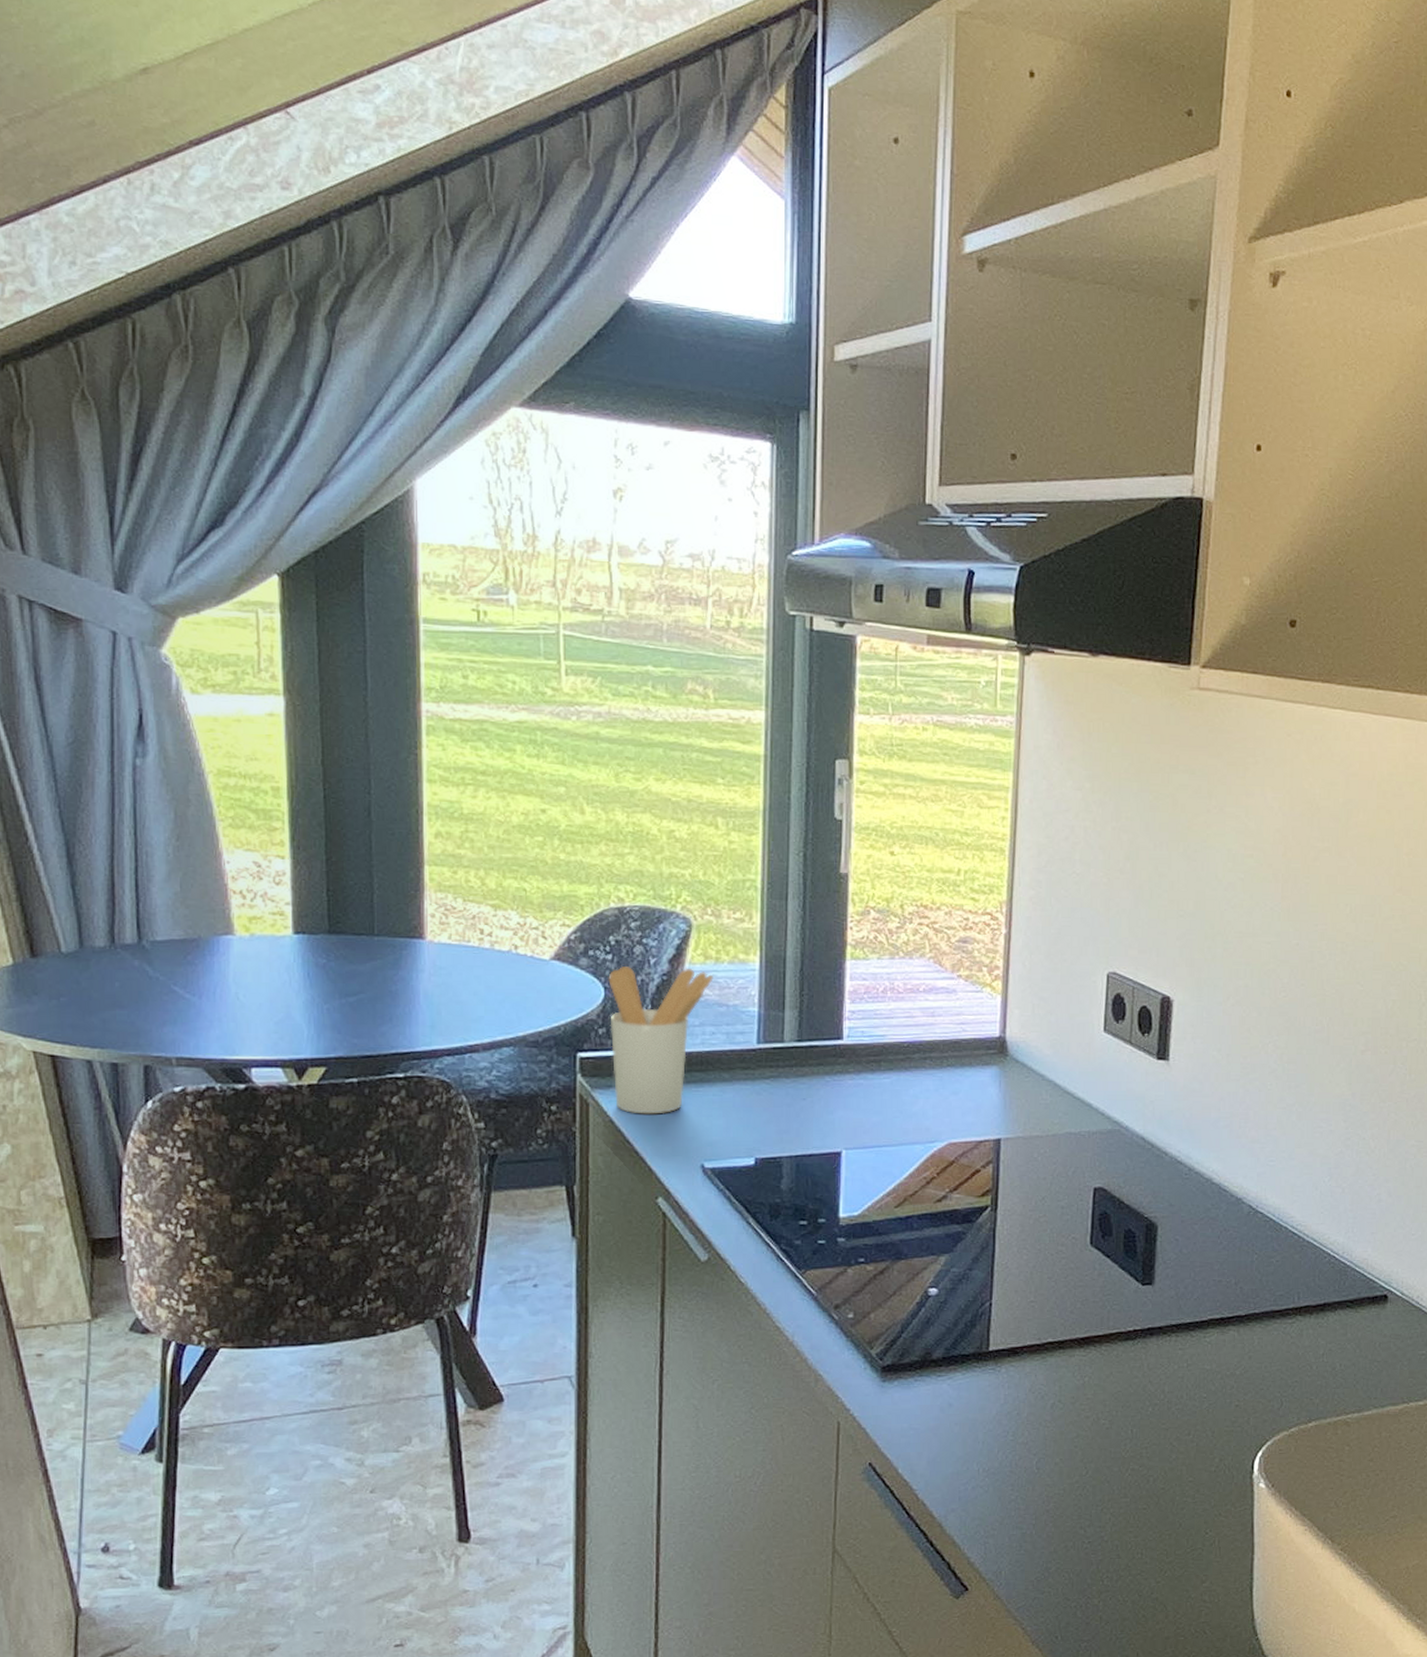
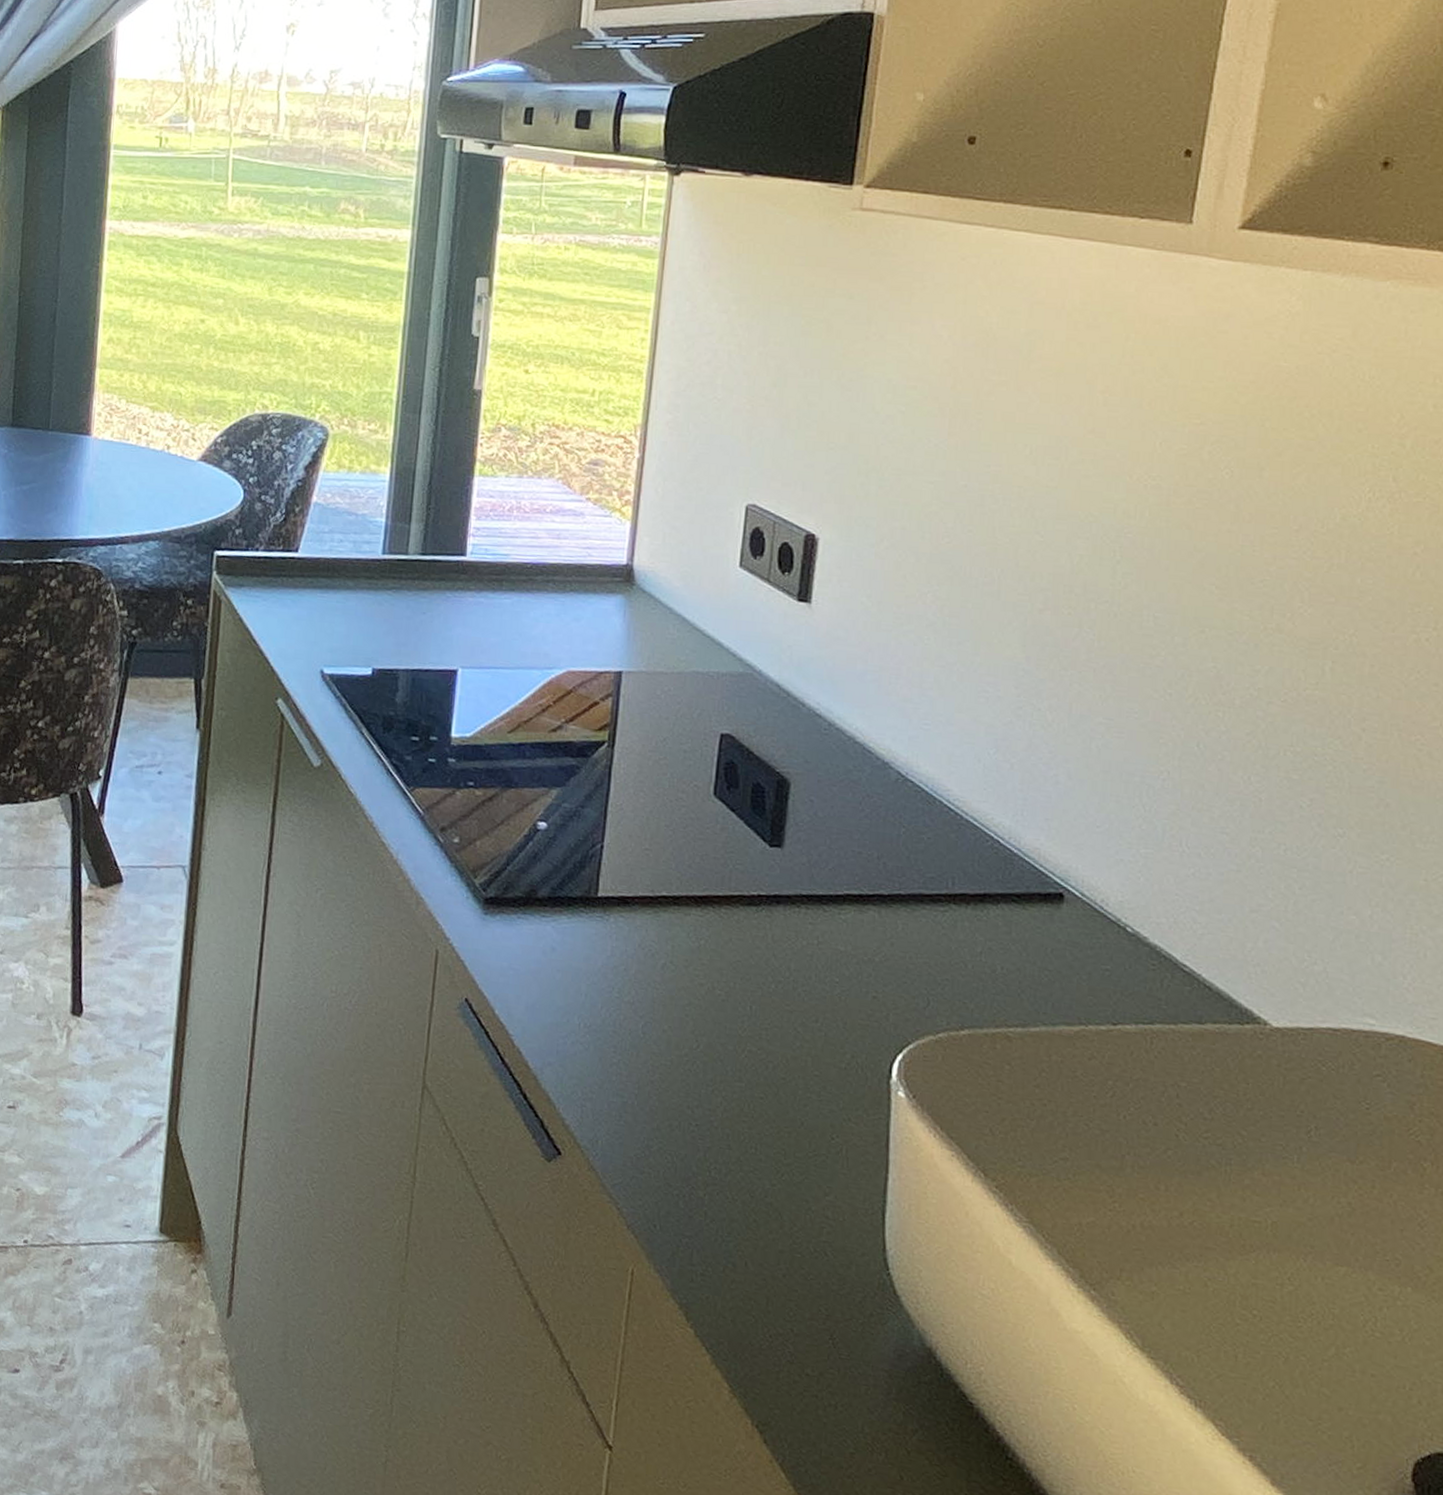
utensil holder: present [608,966,714,1114] -> none [245,471,345,617]

